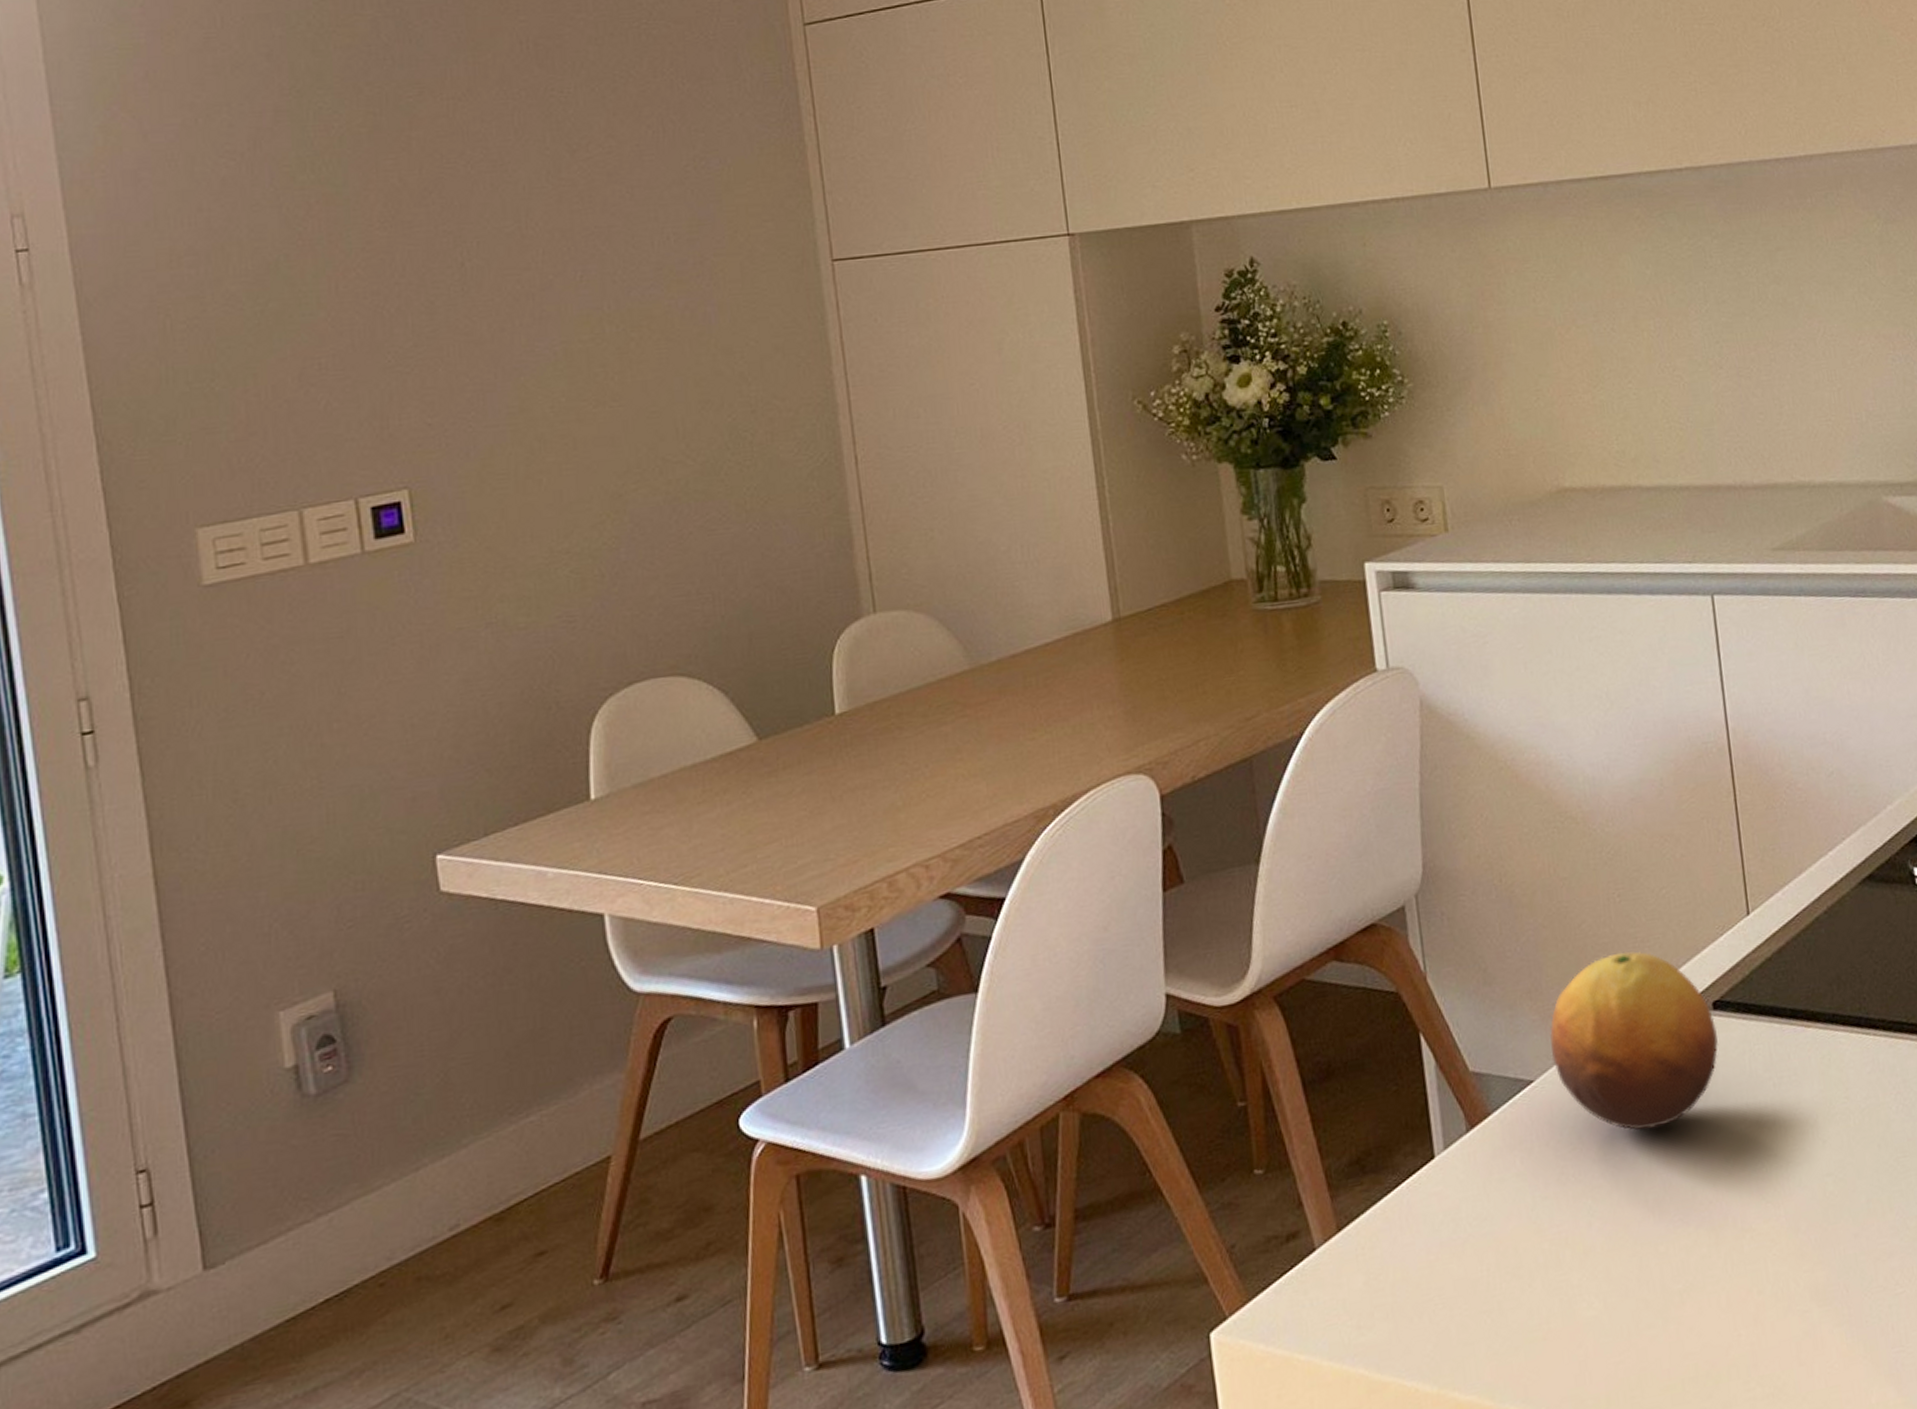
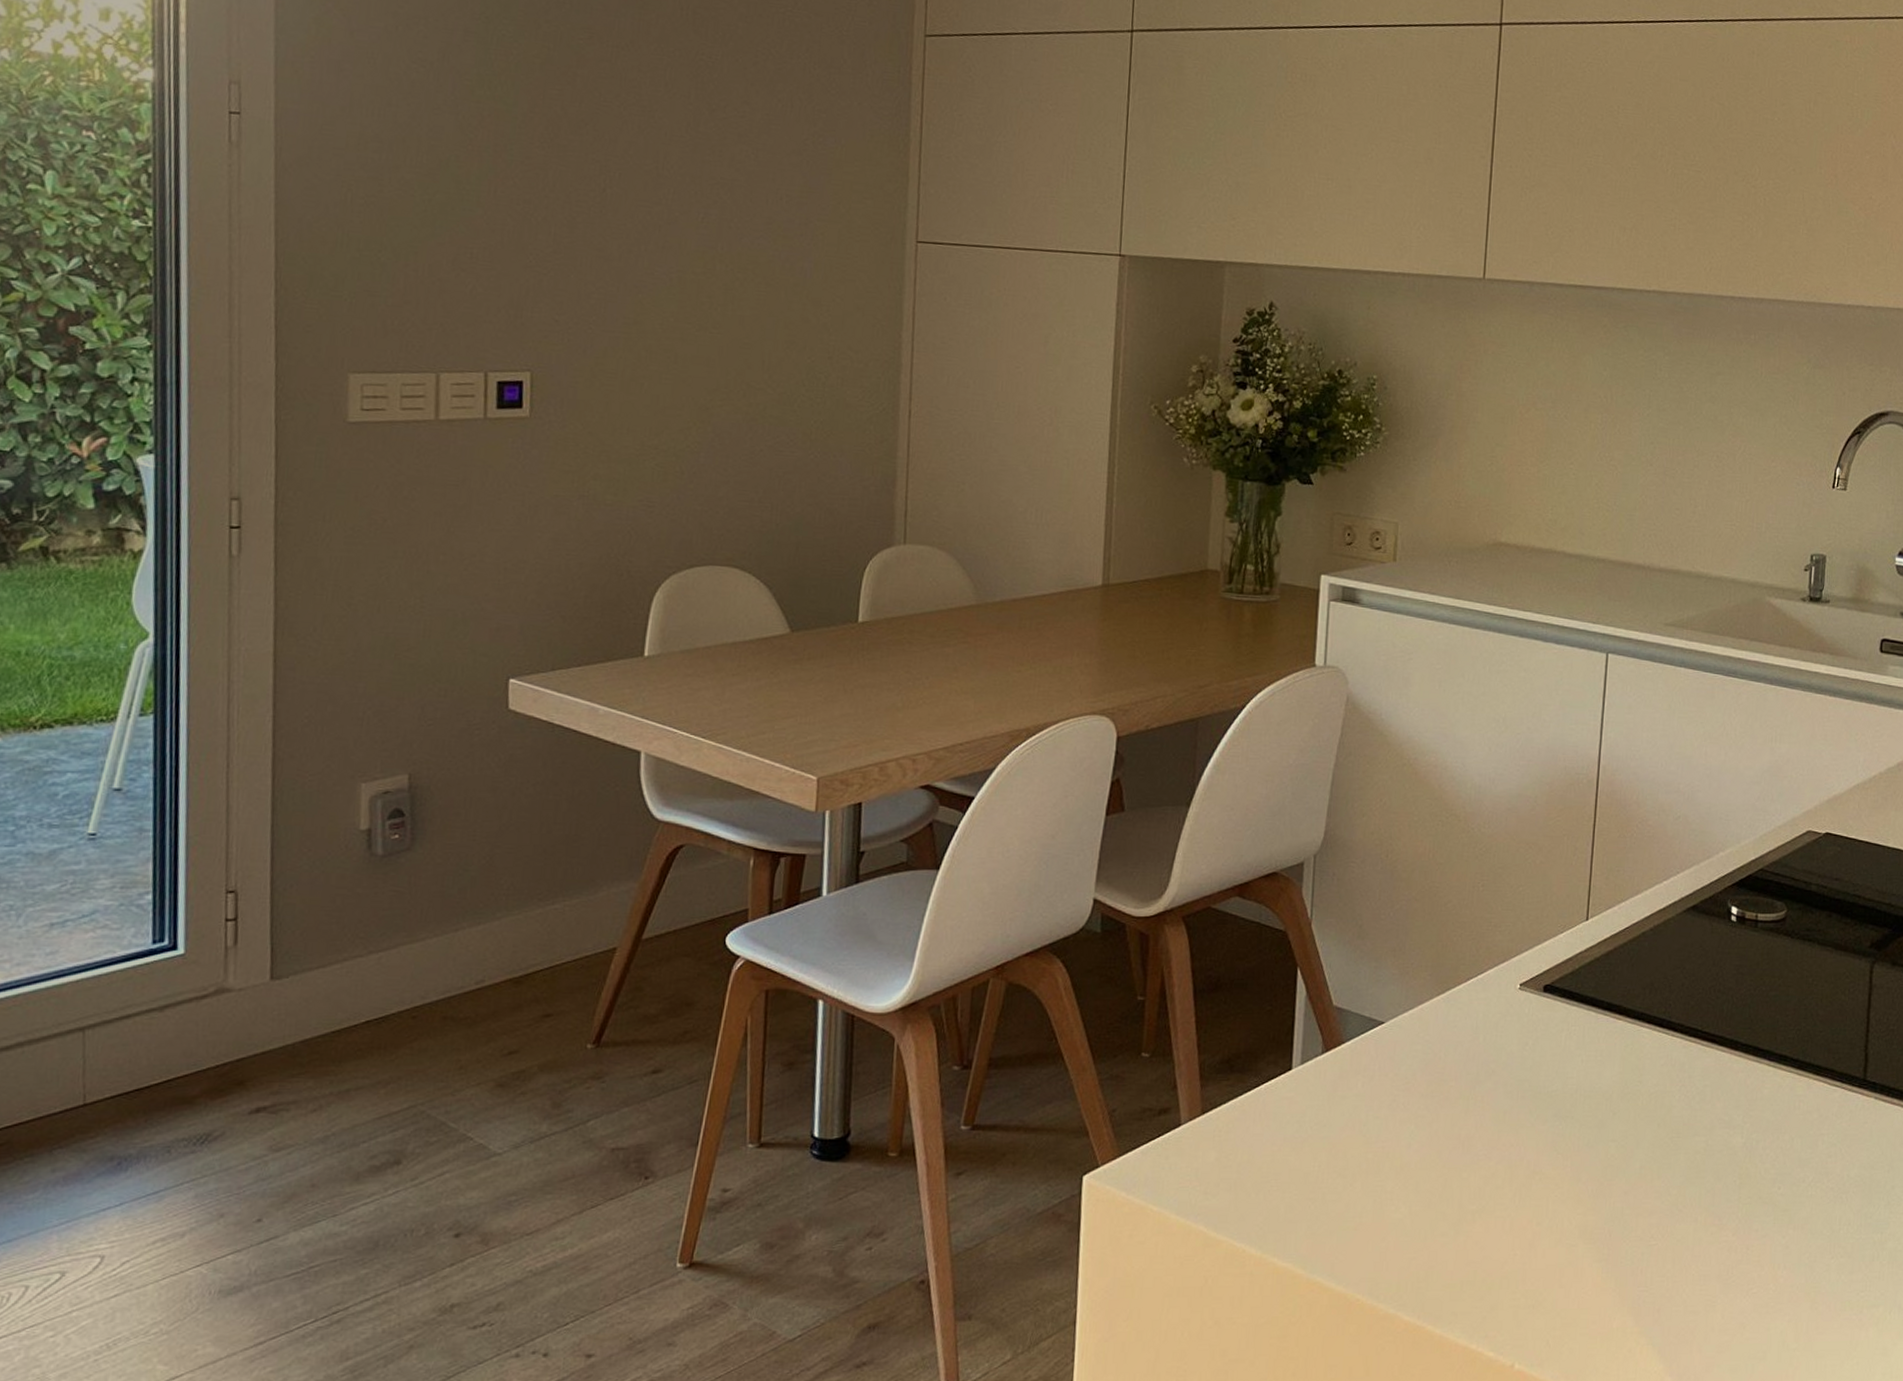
fruit: present [1550,951,1718,1131] -> none [1403,931,1543,1078]

